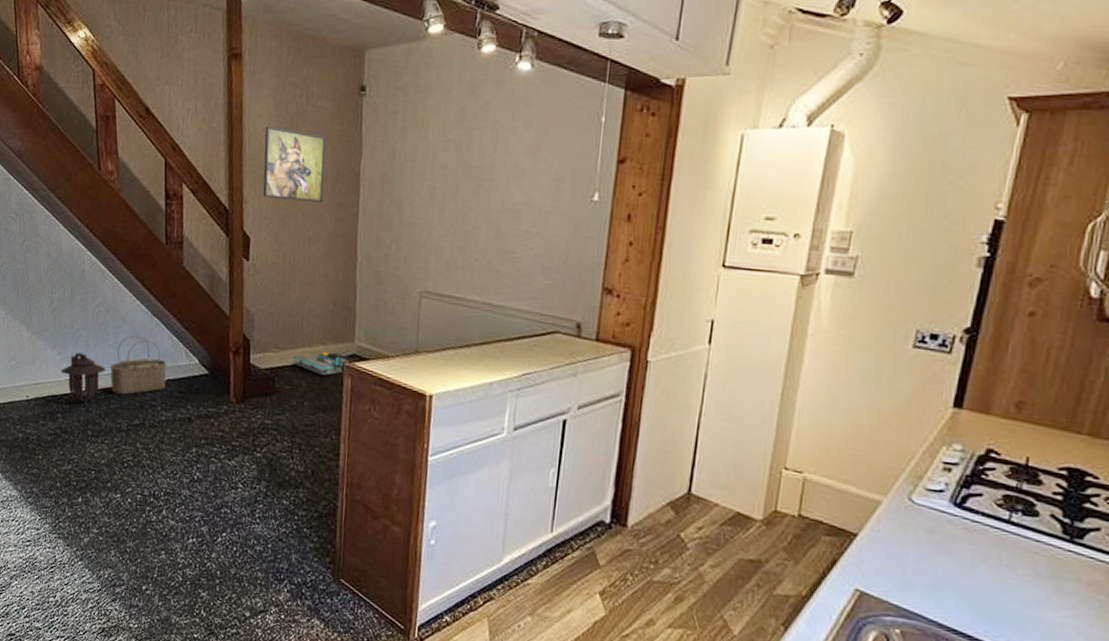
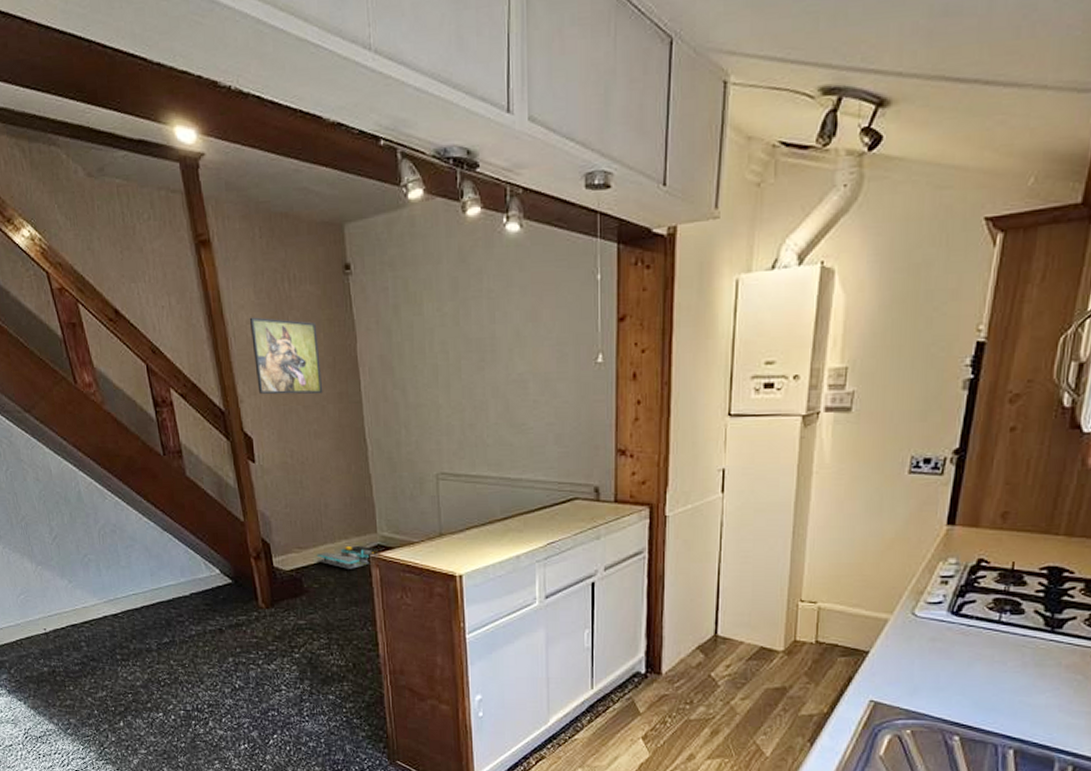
lantern: present [61,352,106,404] -> none [76,578,124,629]
wicker basket: present [109,335,167,395] -> none [127,554,190,615]

